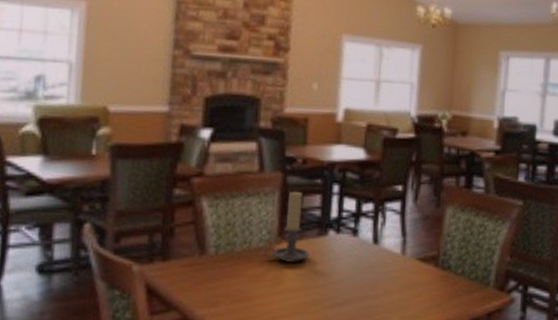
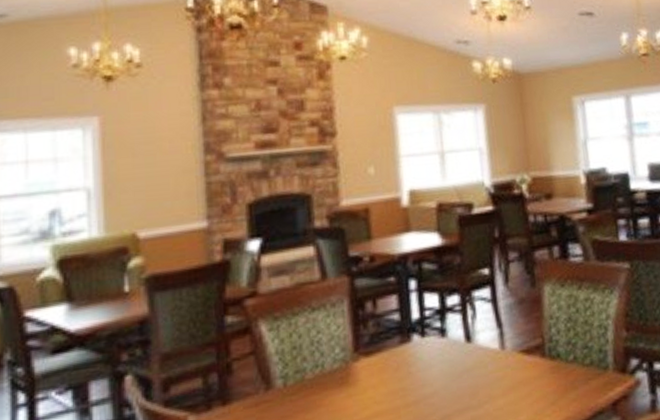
candle holder: present [264,191,310,262] -> none [340,295,394,382]

